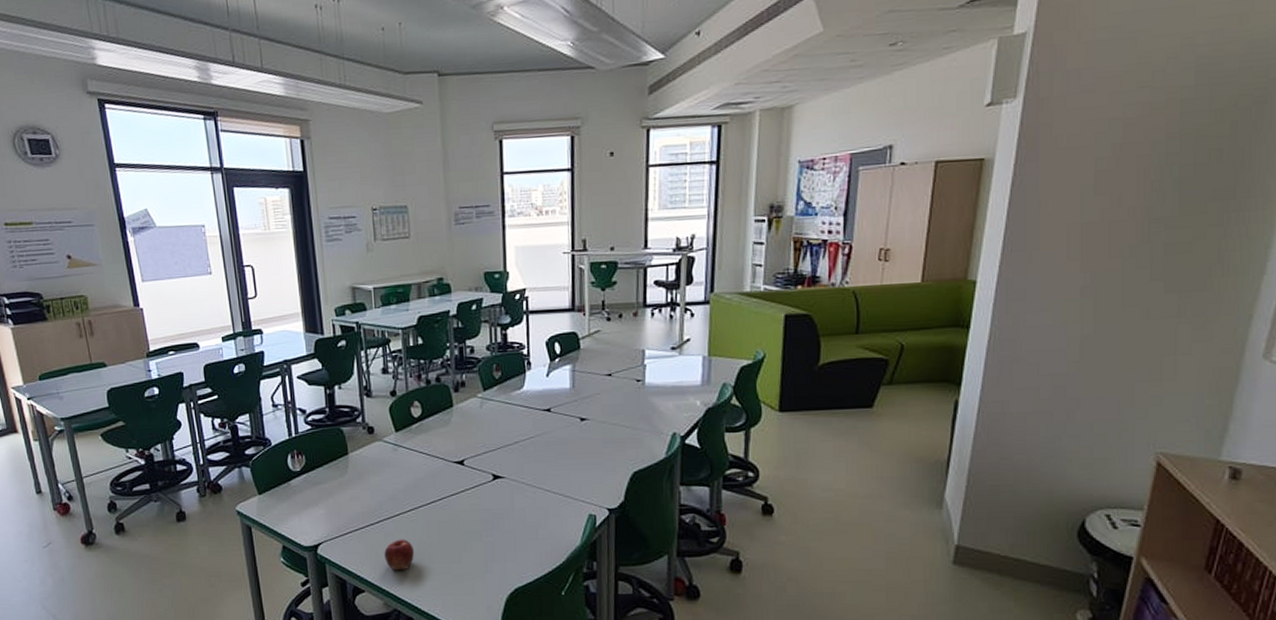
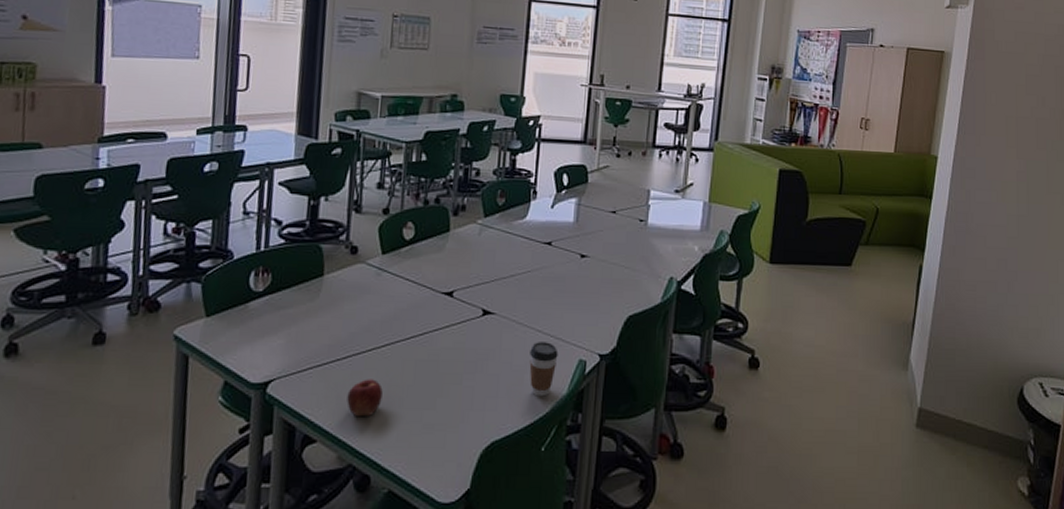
coffee cup: none [541,500,569,548] -> present [529,342,559,397]

